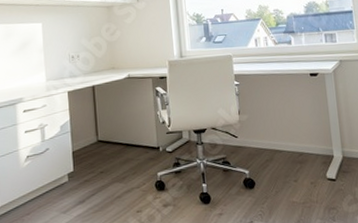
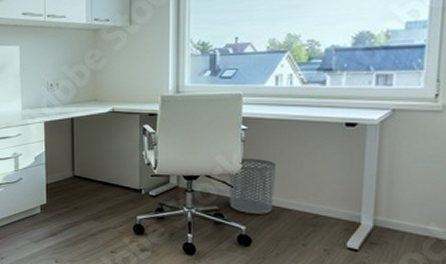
waste bin: none [229,109,267,159] -> present [228,158,277,214]

